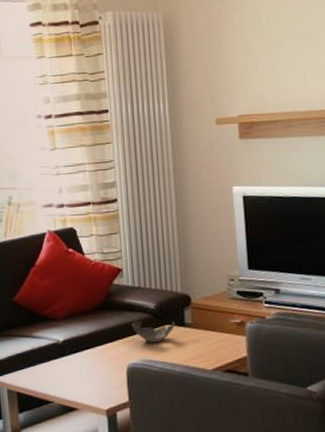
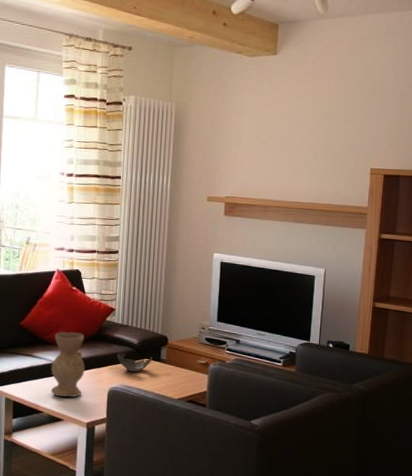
vase: none [55,302,96,382] -> present [51,331,85,397]

